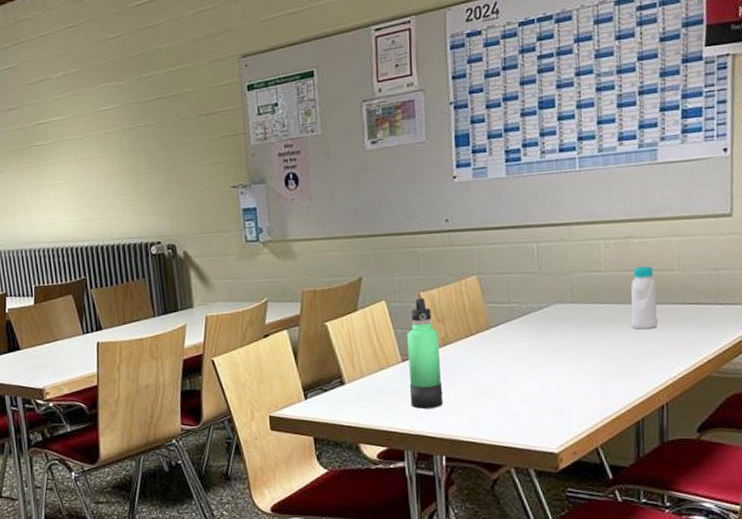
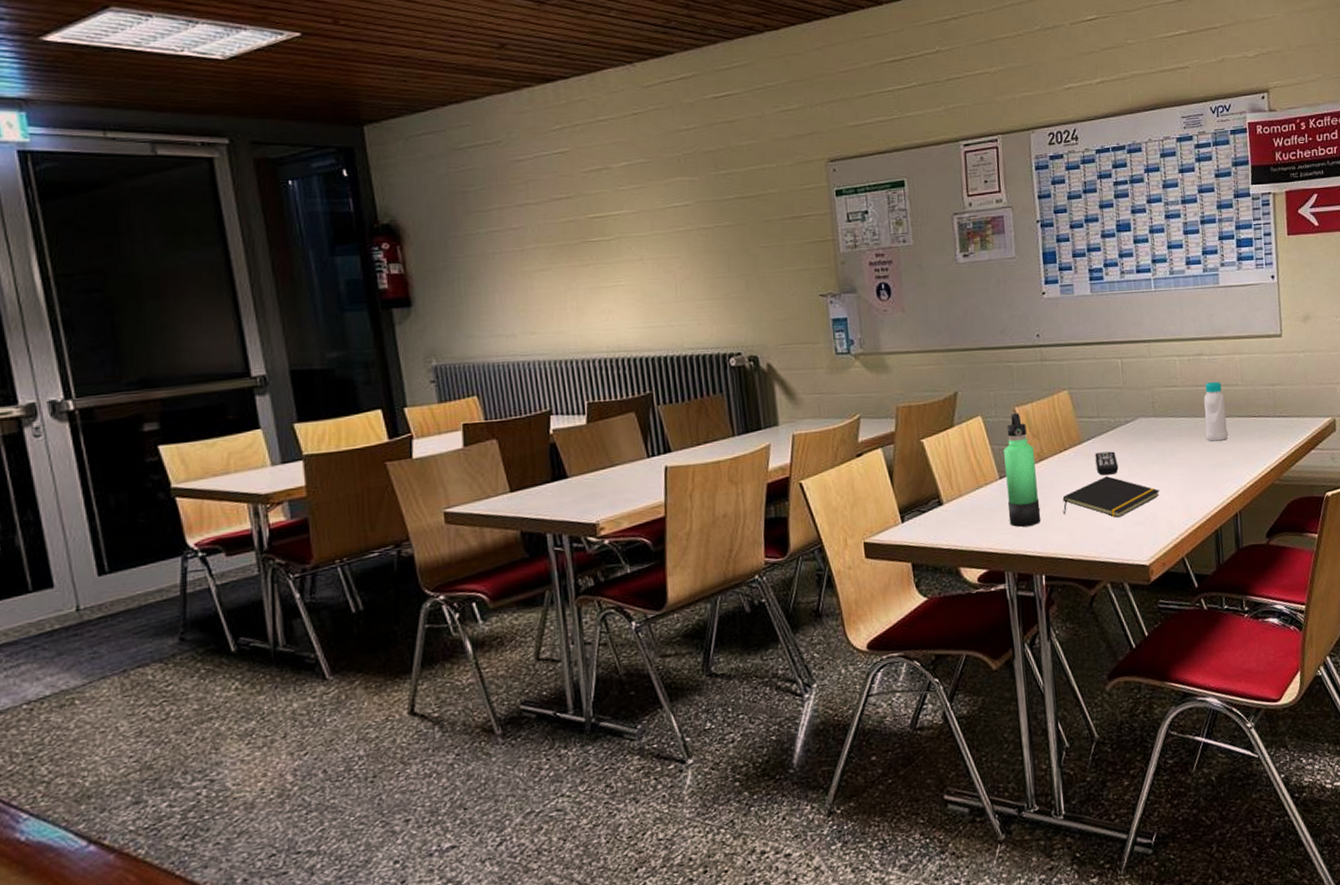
notepad: none [466,362,574,404] -> present [1062,476,1160,518]
remote control: none [503,337,529,362] -> present [1095,451,1119,476]

